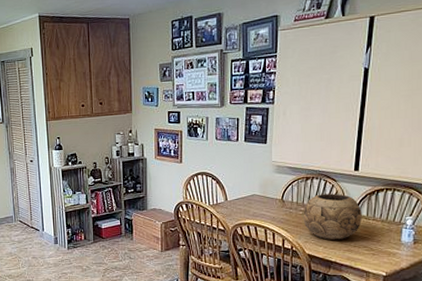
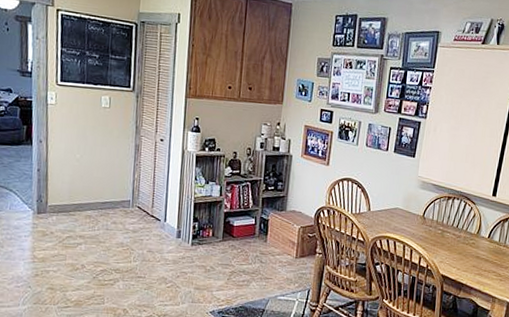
decorative bowl: present [303,193,362,240] -> none [441,215,495,263]

